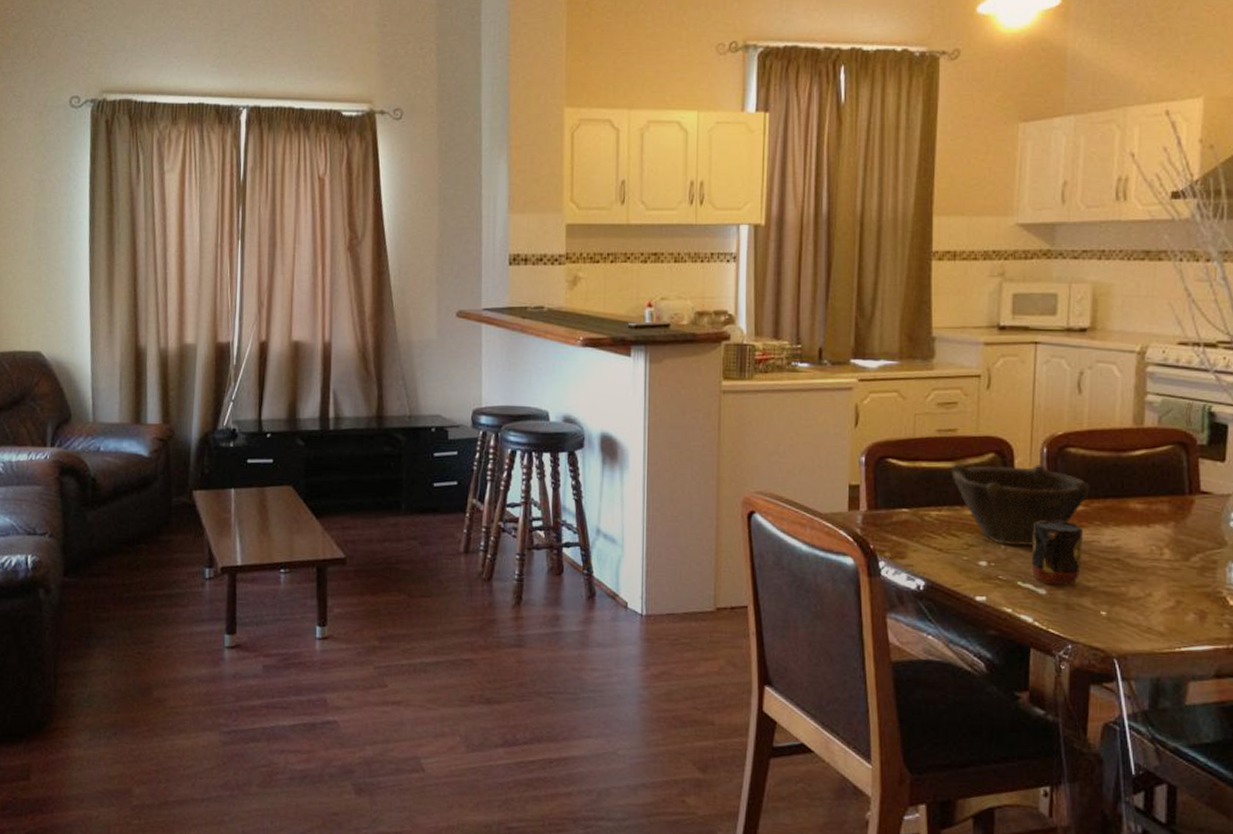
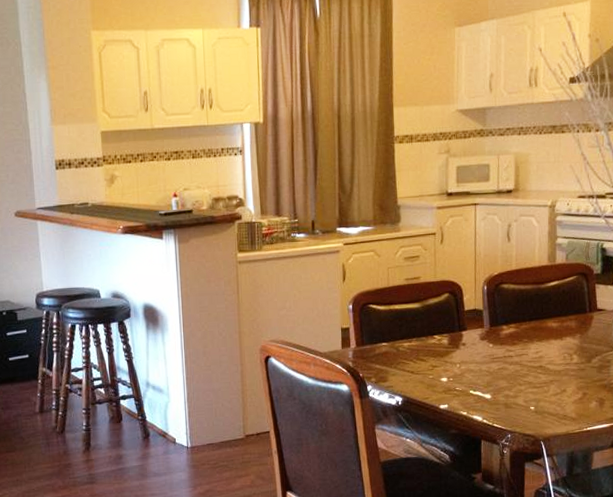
bowl: present [951,463,1090,547] -> none [417,299,519,363]
mug: present [1031,521,1084,586] -> none [479,341,516,391]

